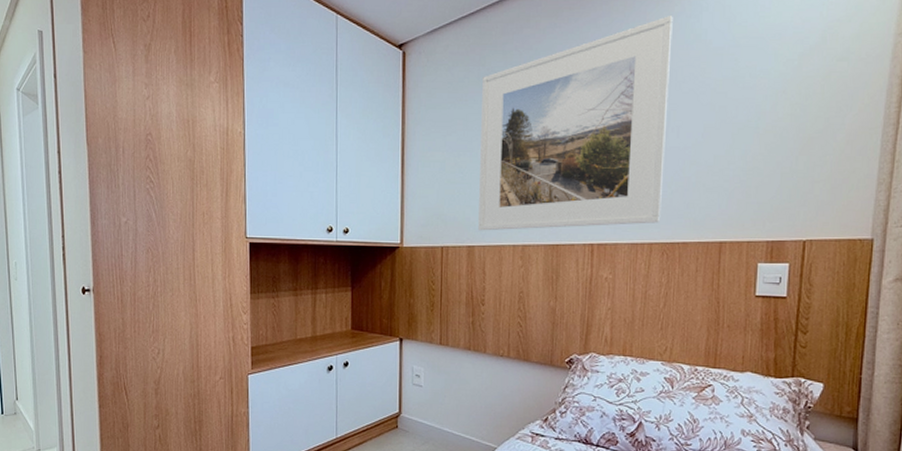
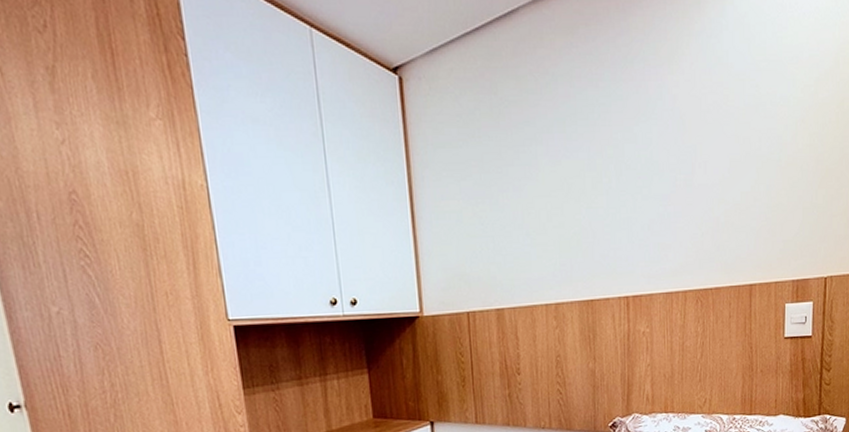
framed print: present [478,15,673,231] -> none [496,33,694,291]

